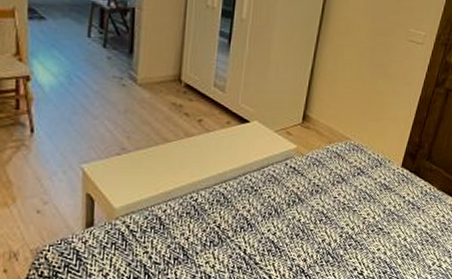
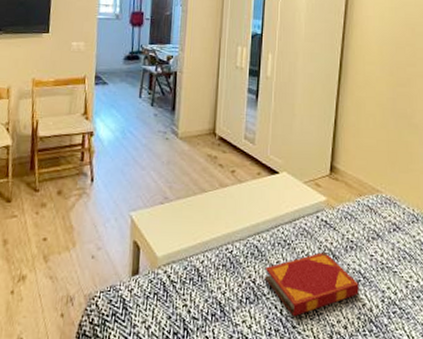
hardback book: none [230,195,321,254] -> present [264,251,359,316]

